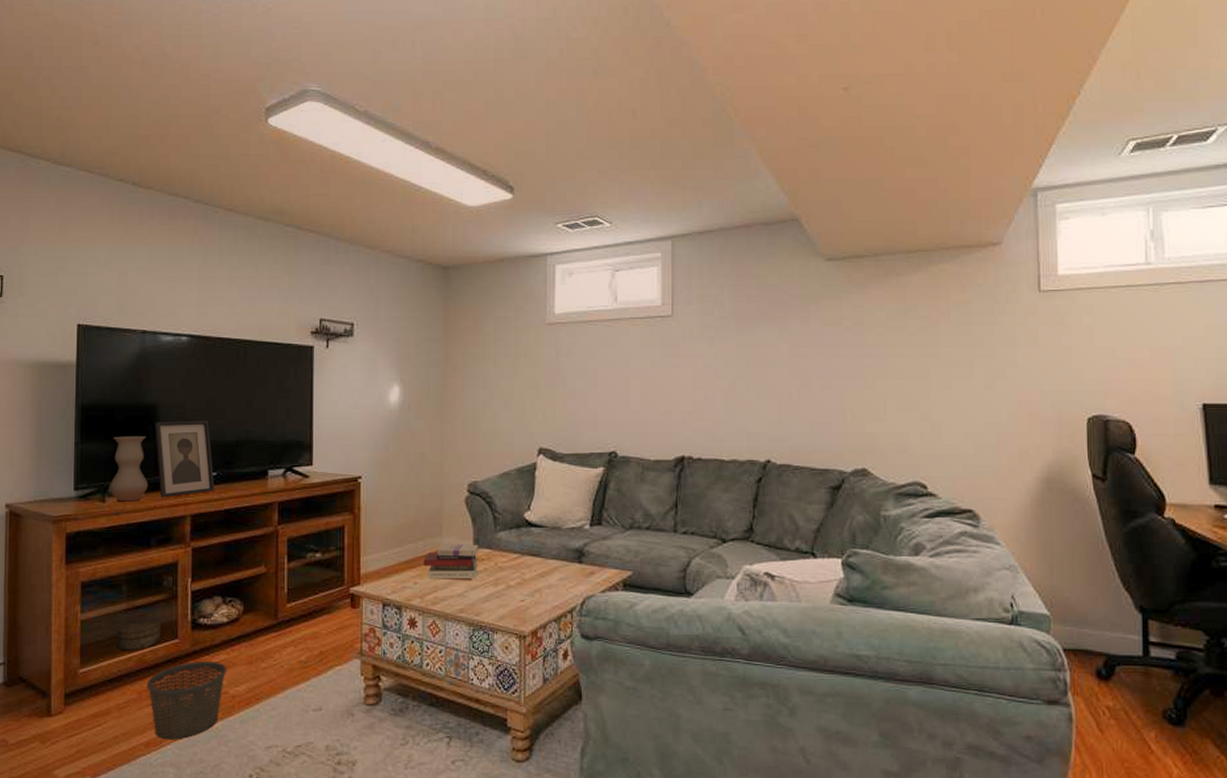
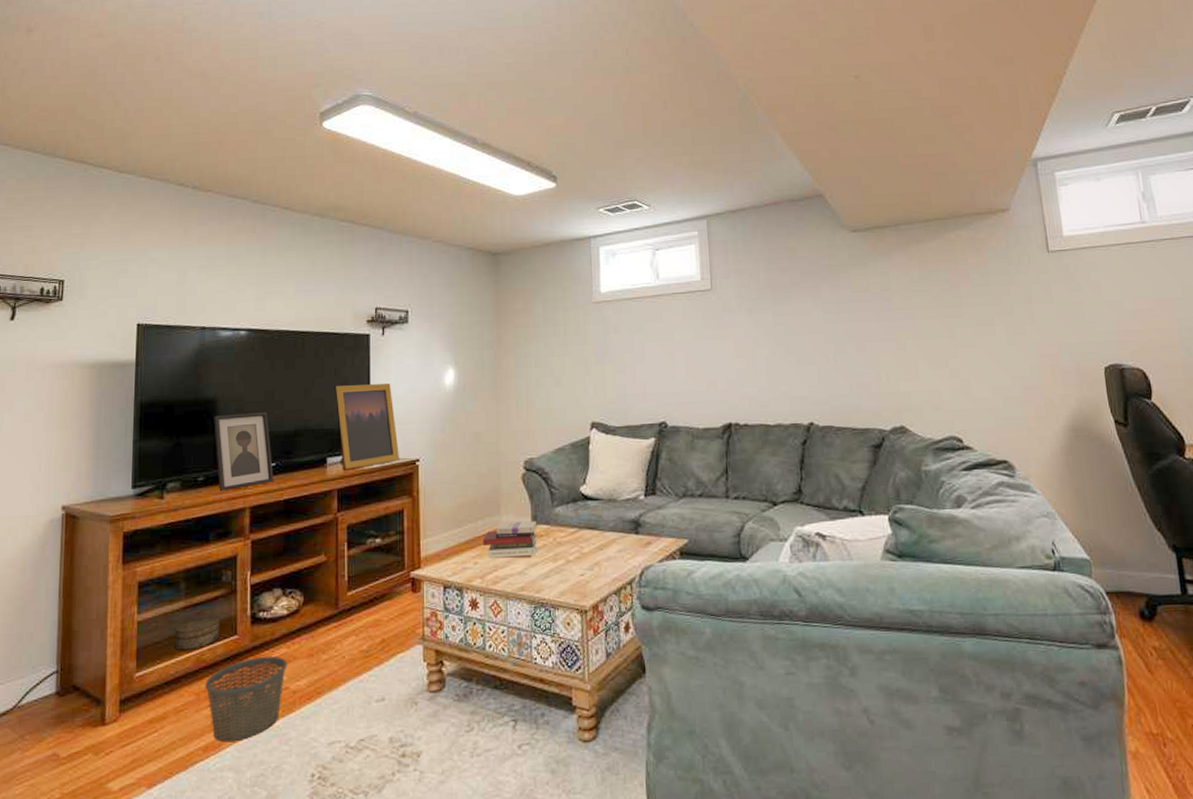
vase: present [108,436,149,502] -> none [167,430,208,498]
picture frame: none [277,398,341,484] -> present [334,384,399,470]

